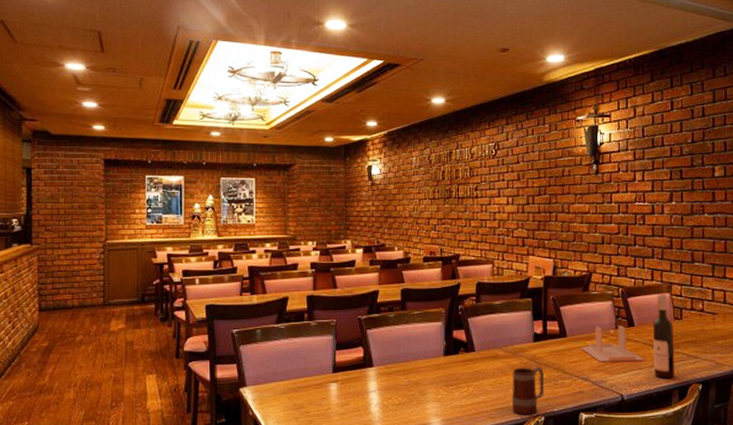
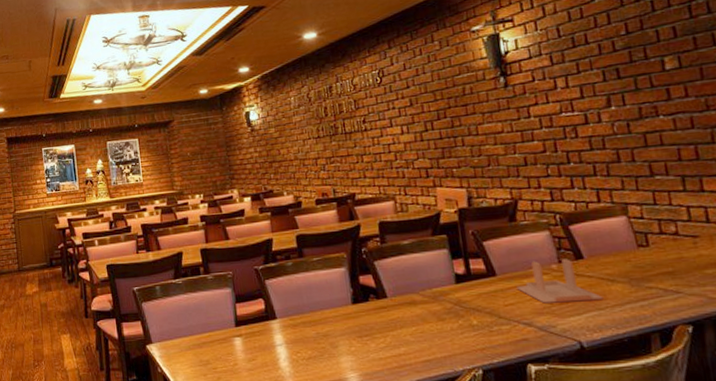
beer mug: present [511,367,545,416] -> none [435,312,478,369]
bottle: present [653,294,675,378] -> none [608,217,650,320]

